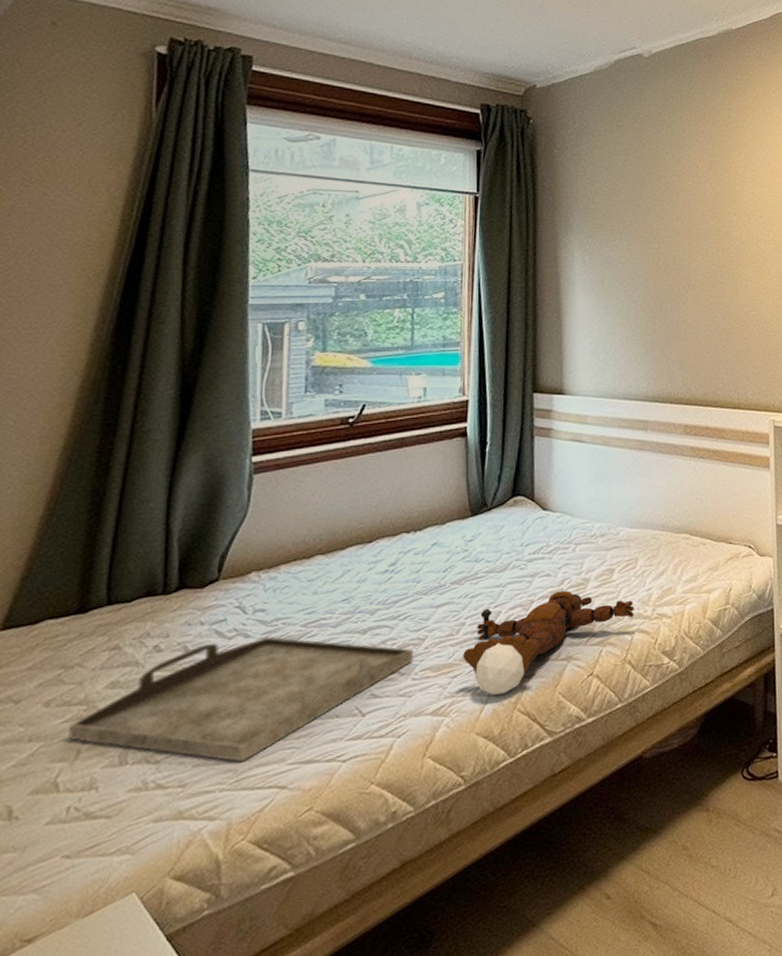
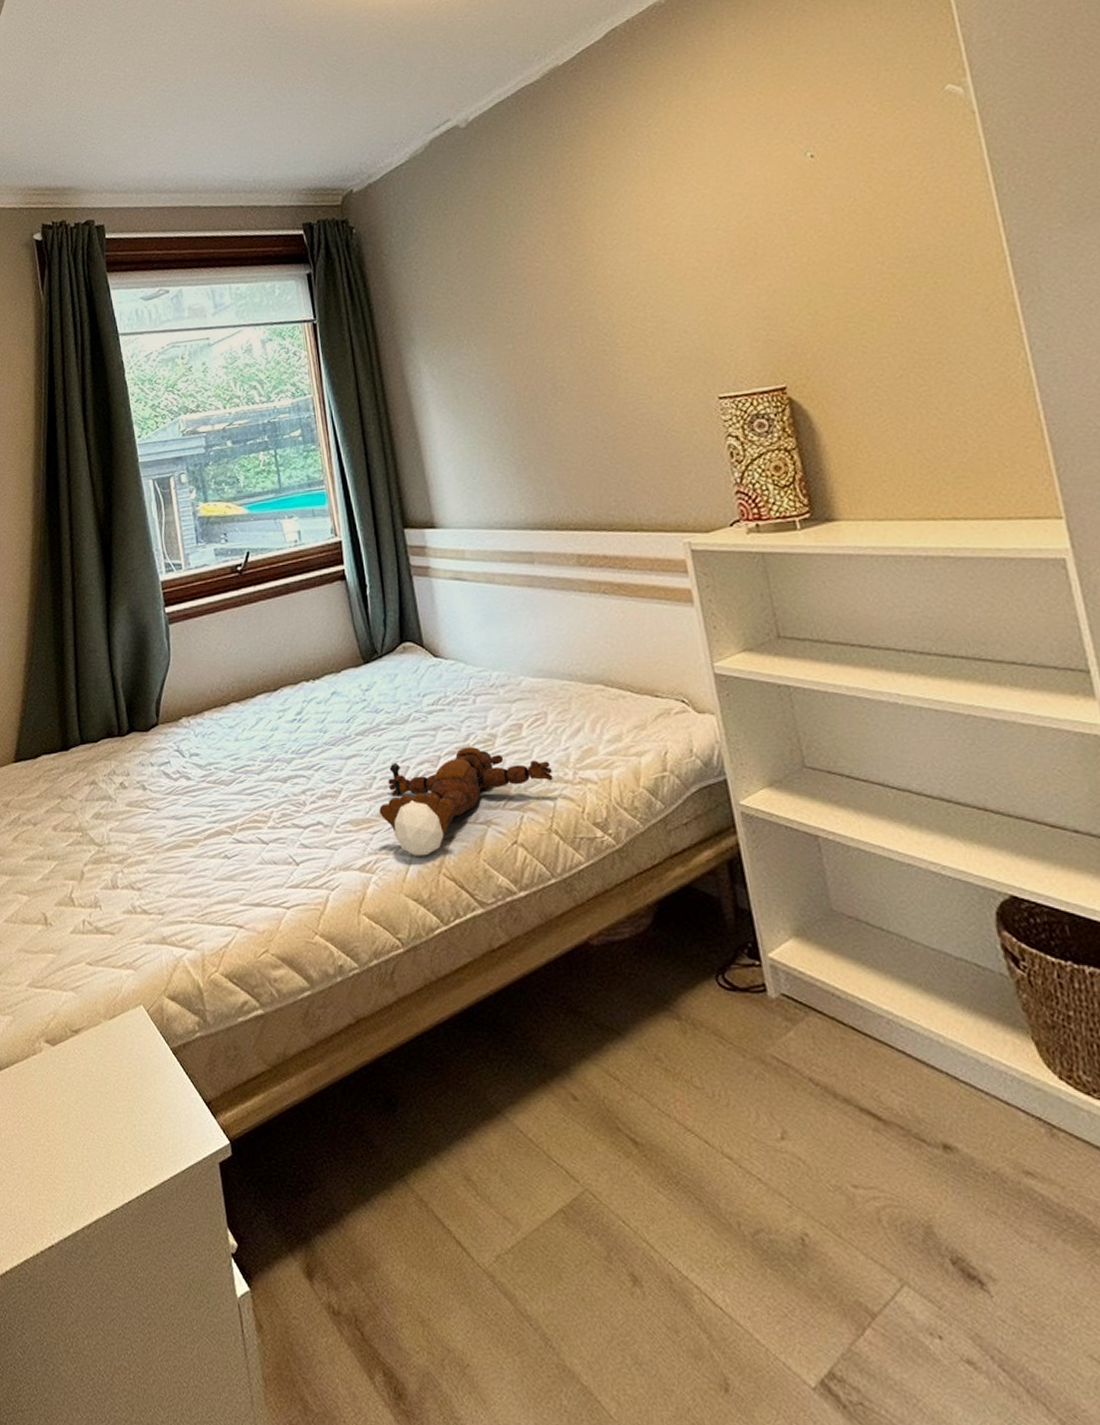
serving tray: present [68,637,413,762] -> none [72,780,333,898]

